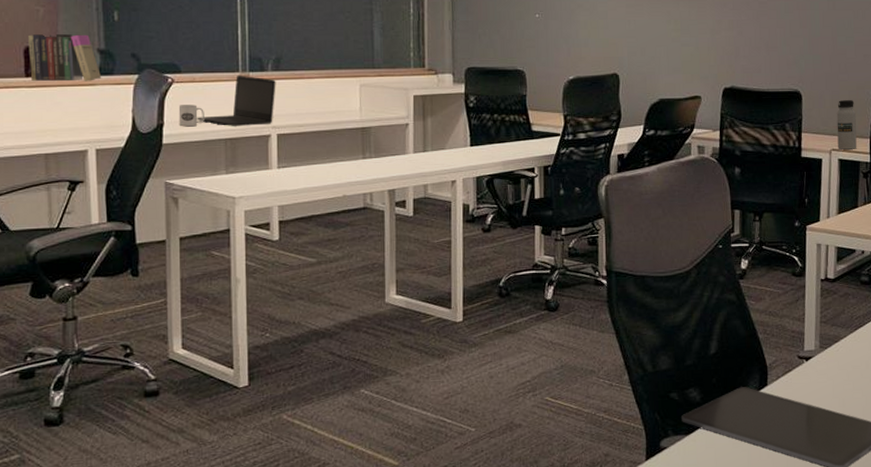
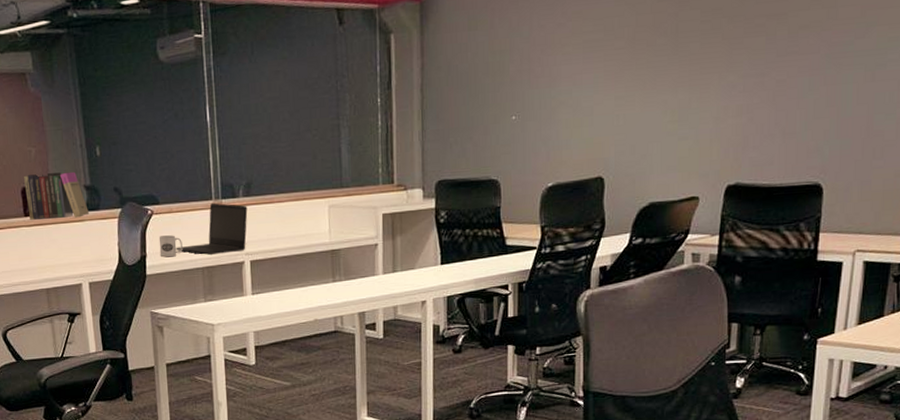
water bottle: present [836,100,857,150] -> none [864,190,892,250]

